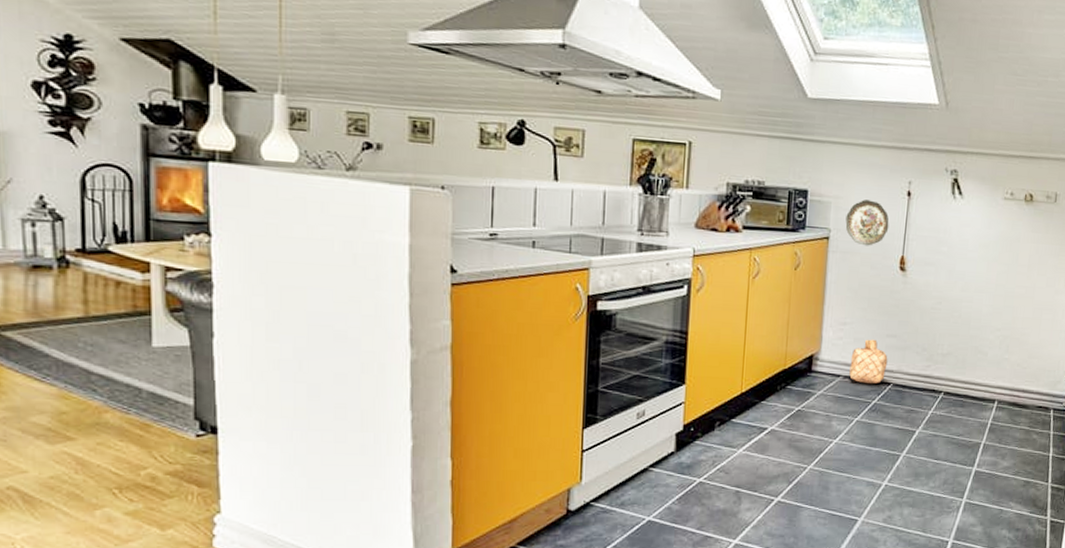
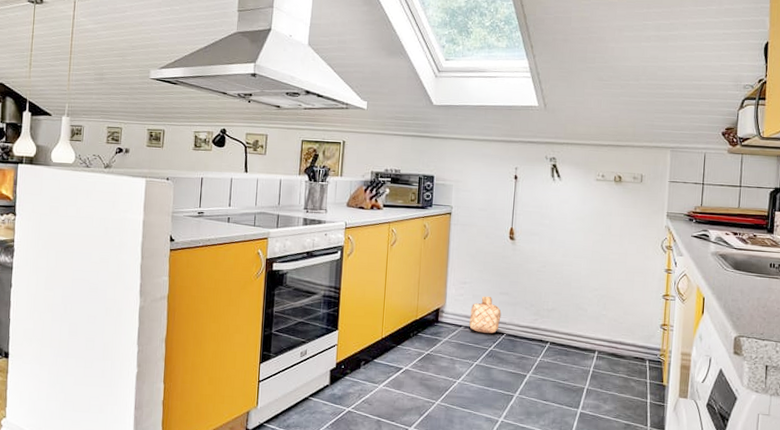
decorative plate: present [845,200,889,246] -> none [464,183,500,220]

